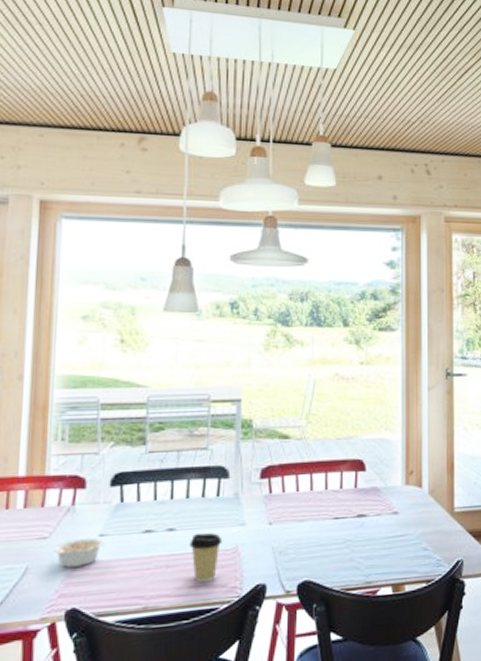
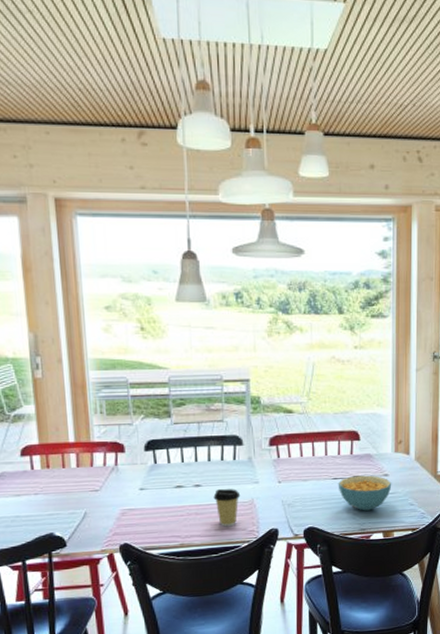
legume: present [54,537,105,568] -> none [105,490,145,513]
cereal bowl: none [339,513,402,559] -> present [338,475,392,511]

